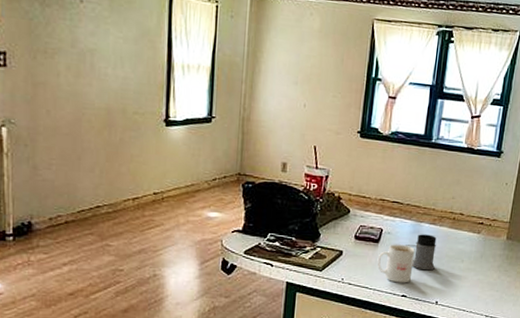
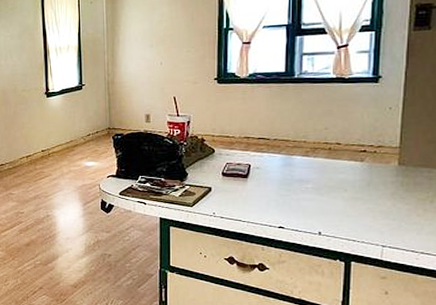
mug: present [377,244,415,283] -> none [248,178,288,215]
mug: present [404,234,437,271] -> none [276,166,313,202]

